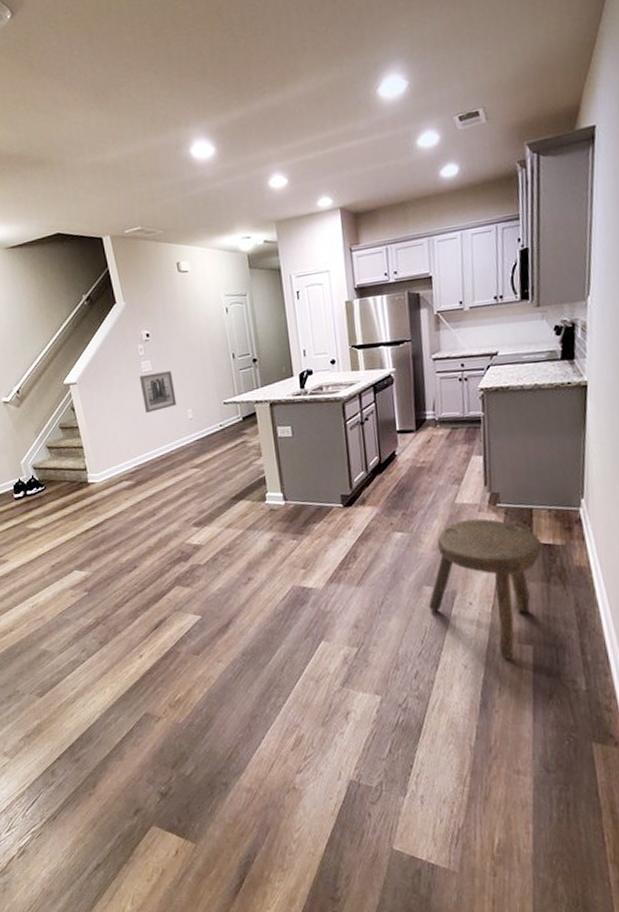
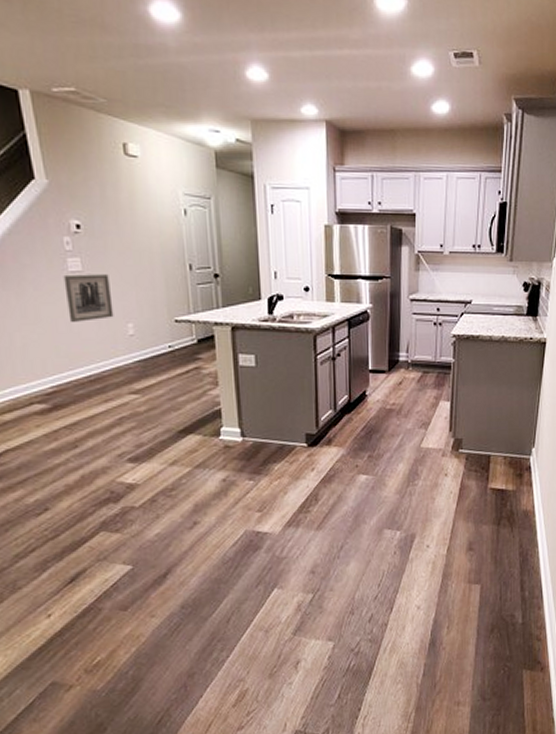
stool: present [428,518,543,660] -> none [388,463,497,599]

